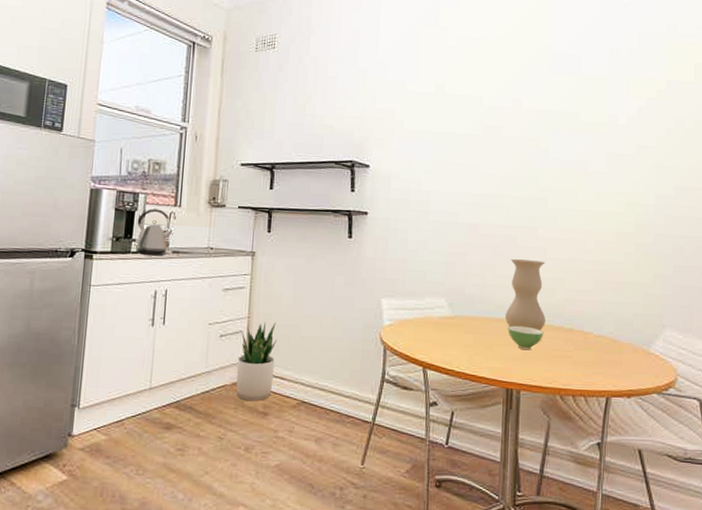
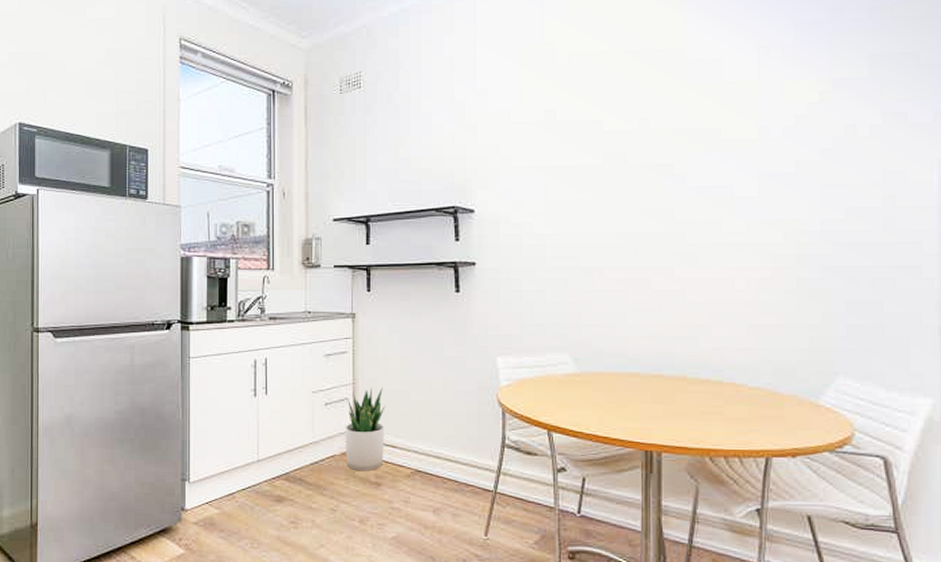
kettle: present [133,209,173,257] -> none [229,274,268,324]
vase: present [504,259,546,331] -> none [639,305,689,385]
bowl: present [507,325,544,351] -> none [642,380,687,408]

